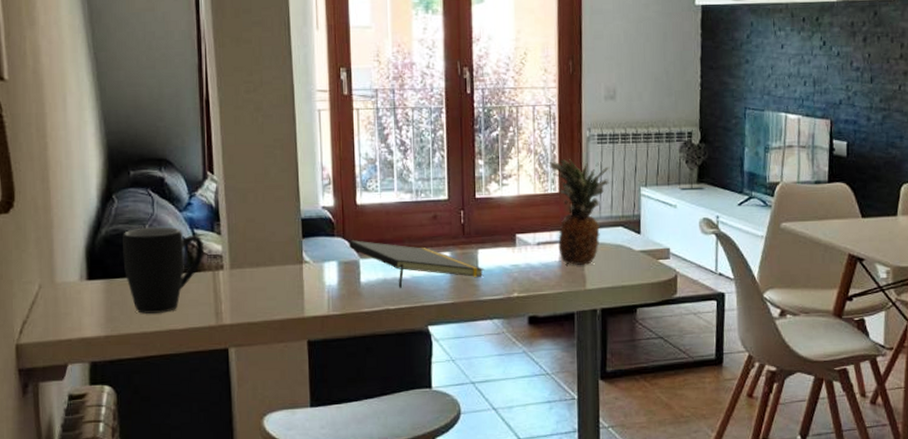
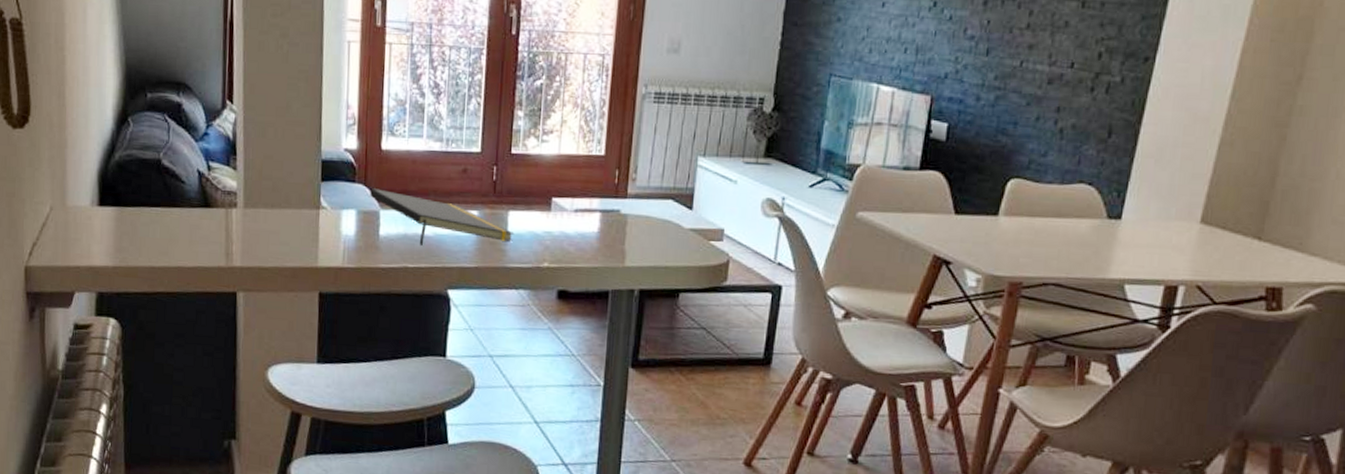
mug: present [123,227,204,314] -> none [135,155,218,248]
fruit: present [548,158,610,265] -> none [596,116,664,239]

